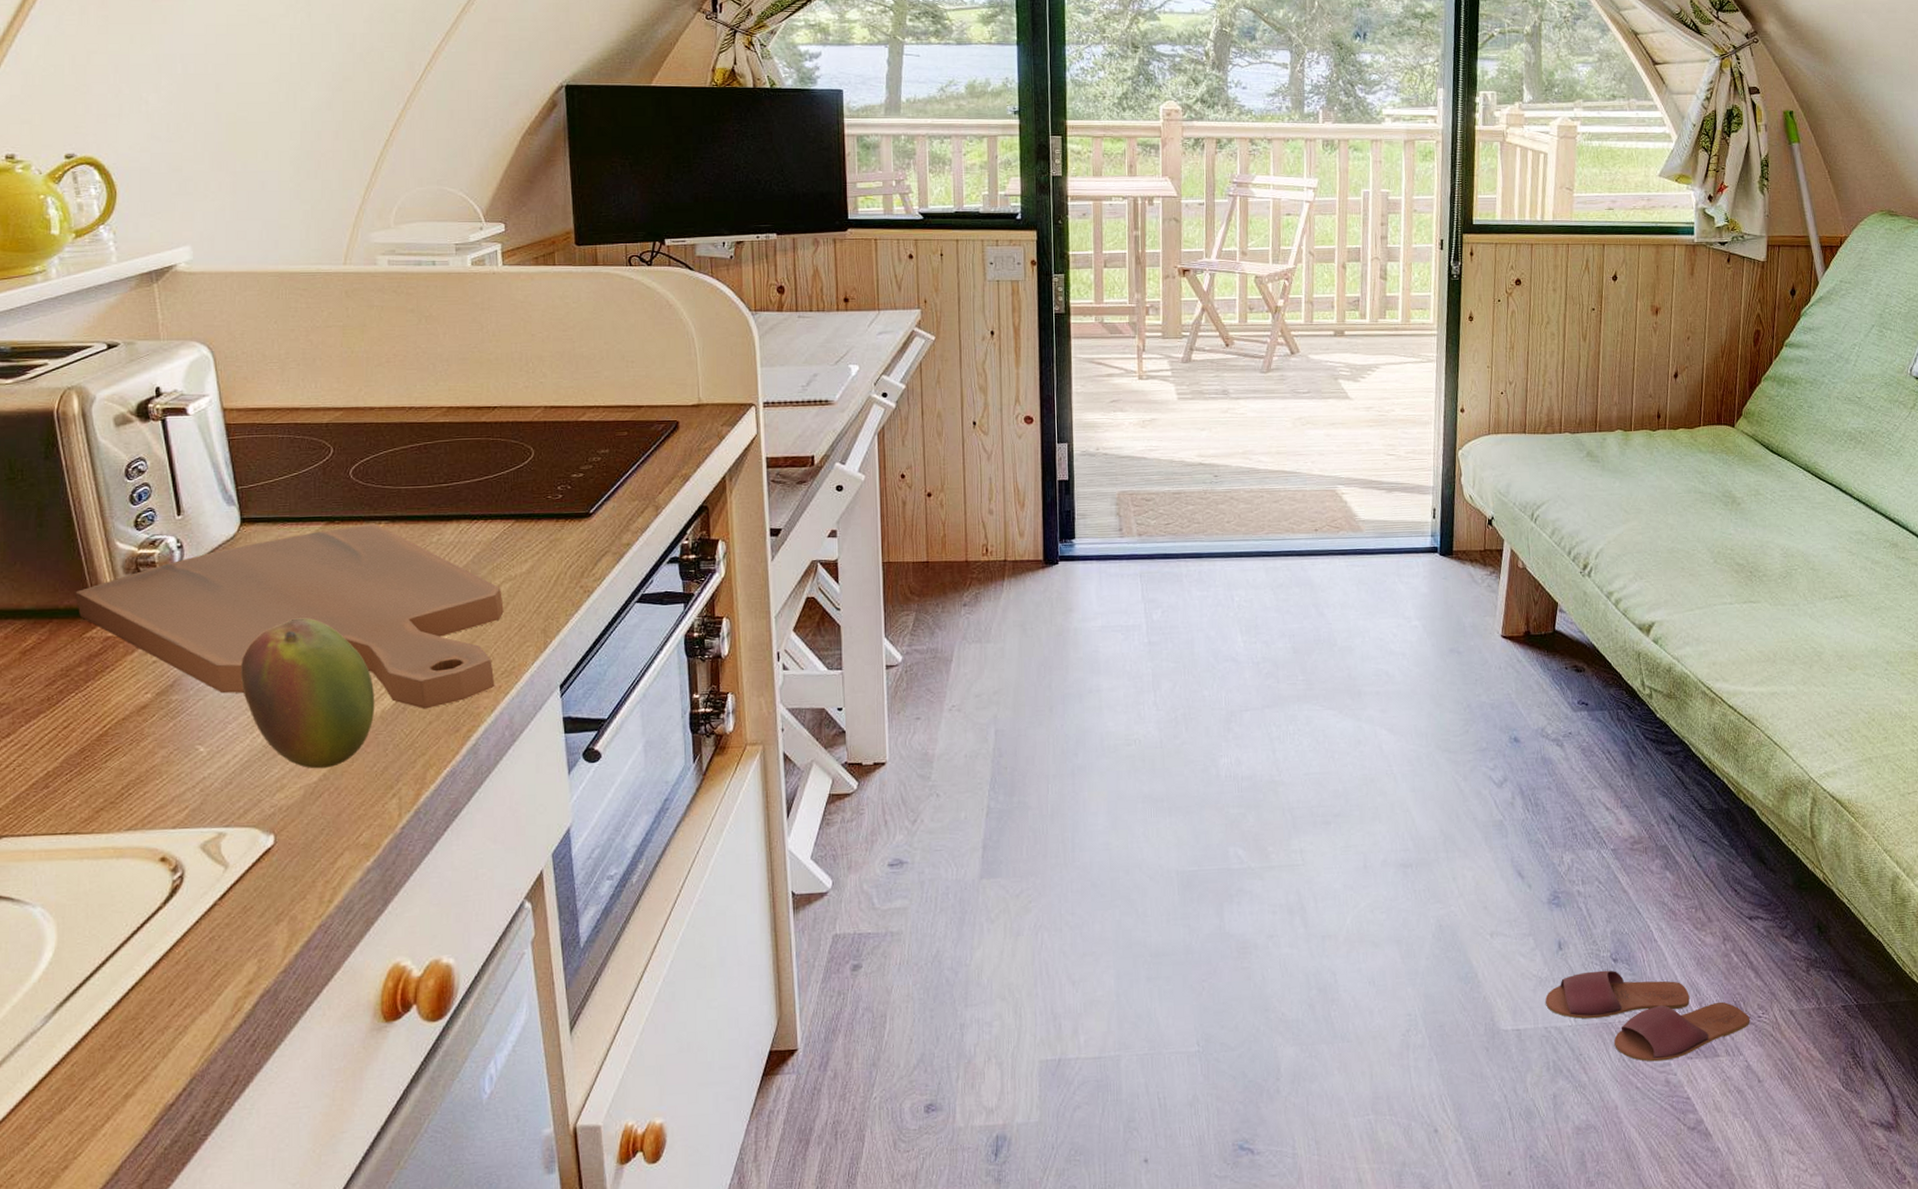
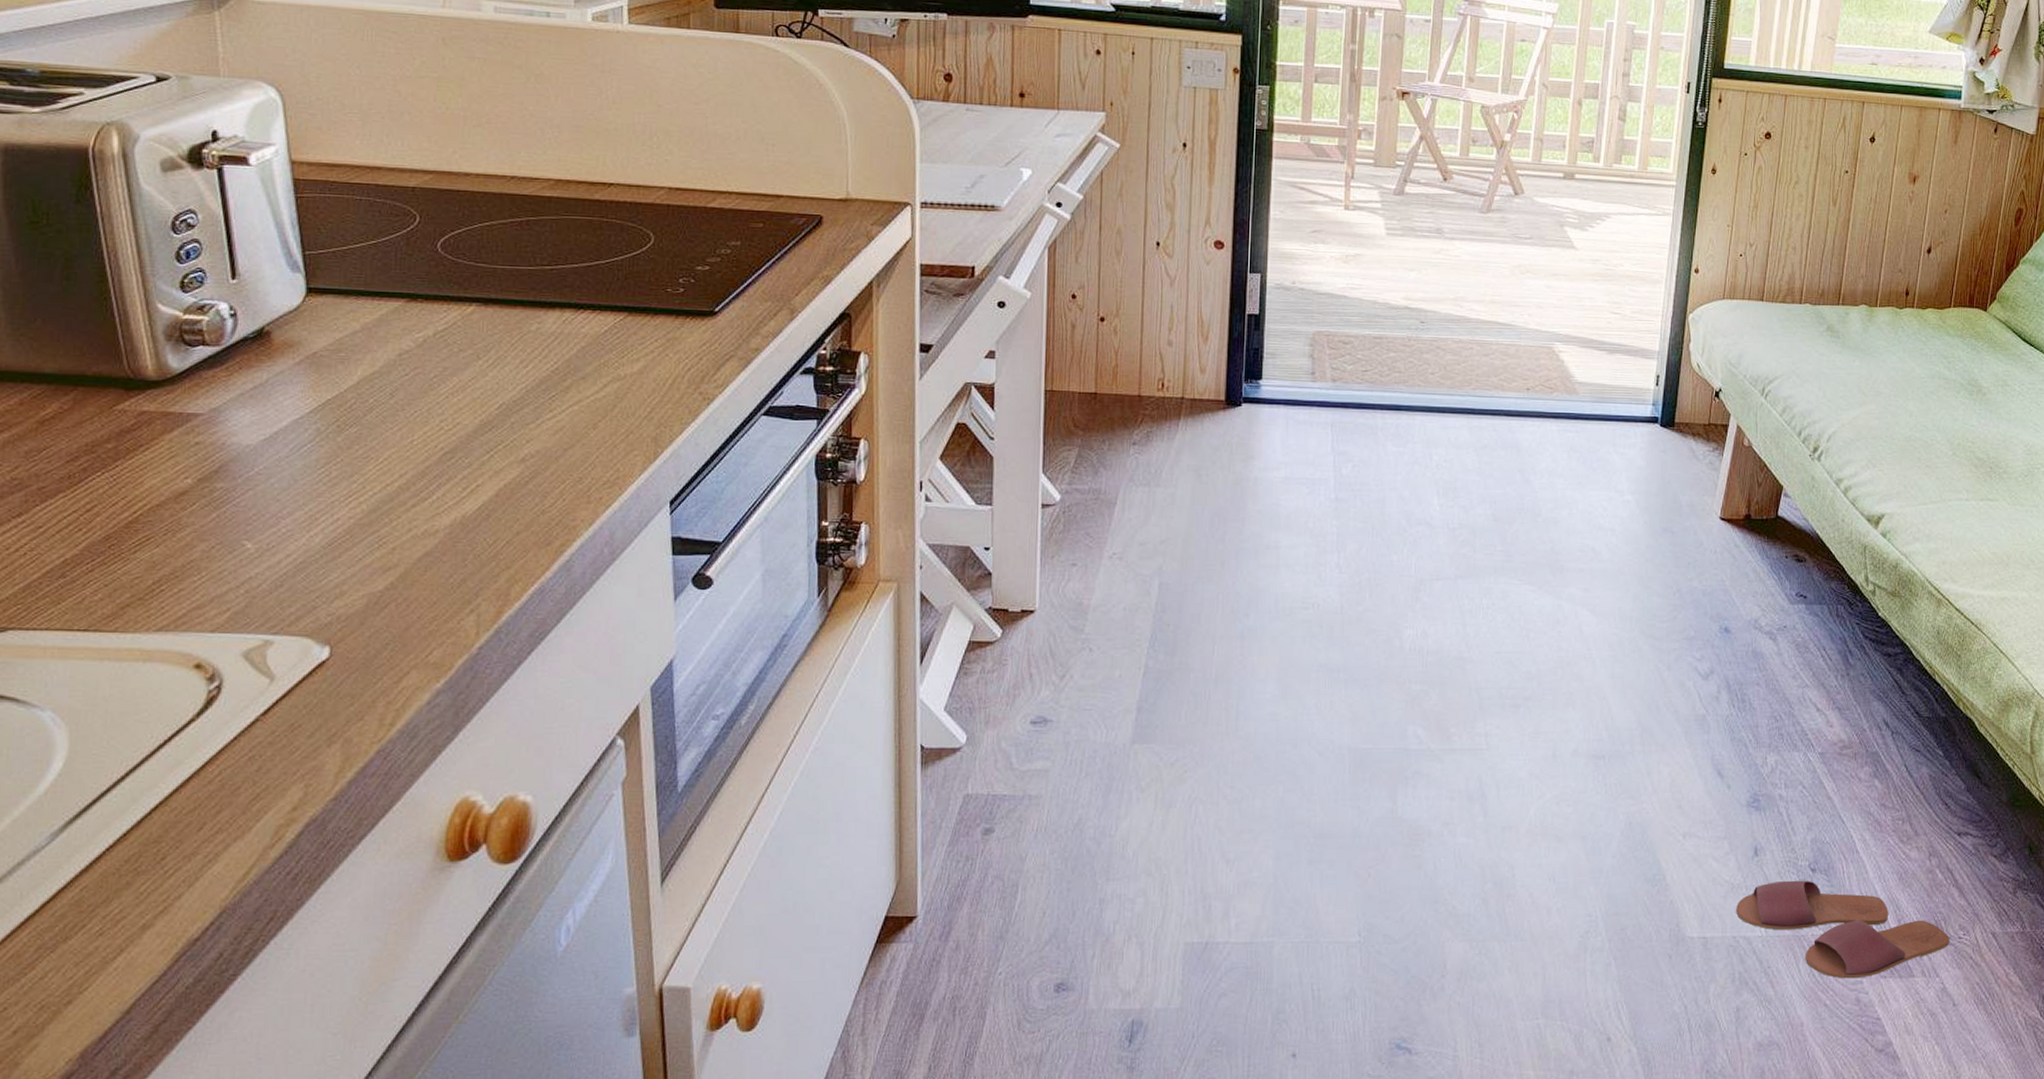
cutting board: present [75,523,504,709] -> none [106,304,610,518]
fruit: present [240,618,375,769] -> none [298,405,455,576]

